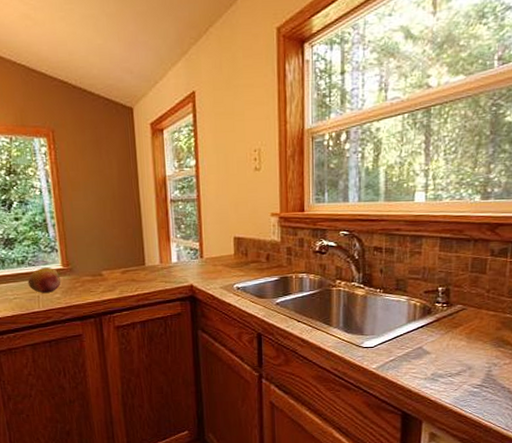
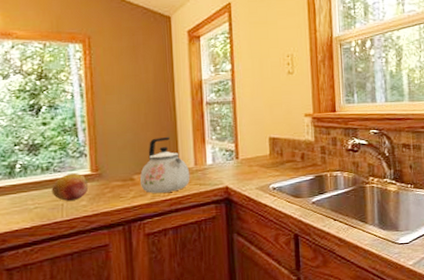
kettle: none [108,234,156,289] -> present [140,137,190,193]

